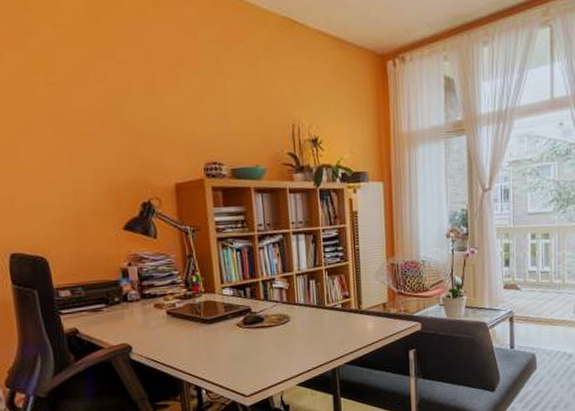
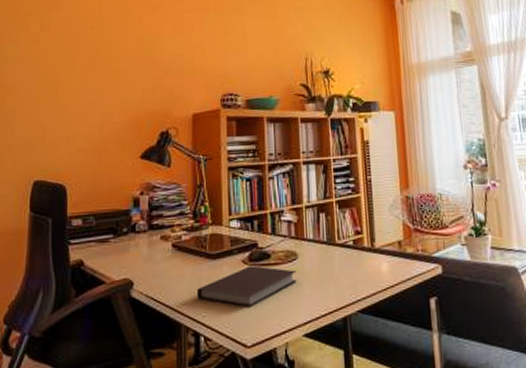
notebook: none [195,328,290,365] -> present [197,266,297,308]

